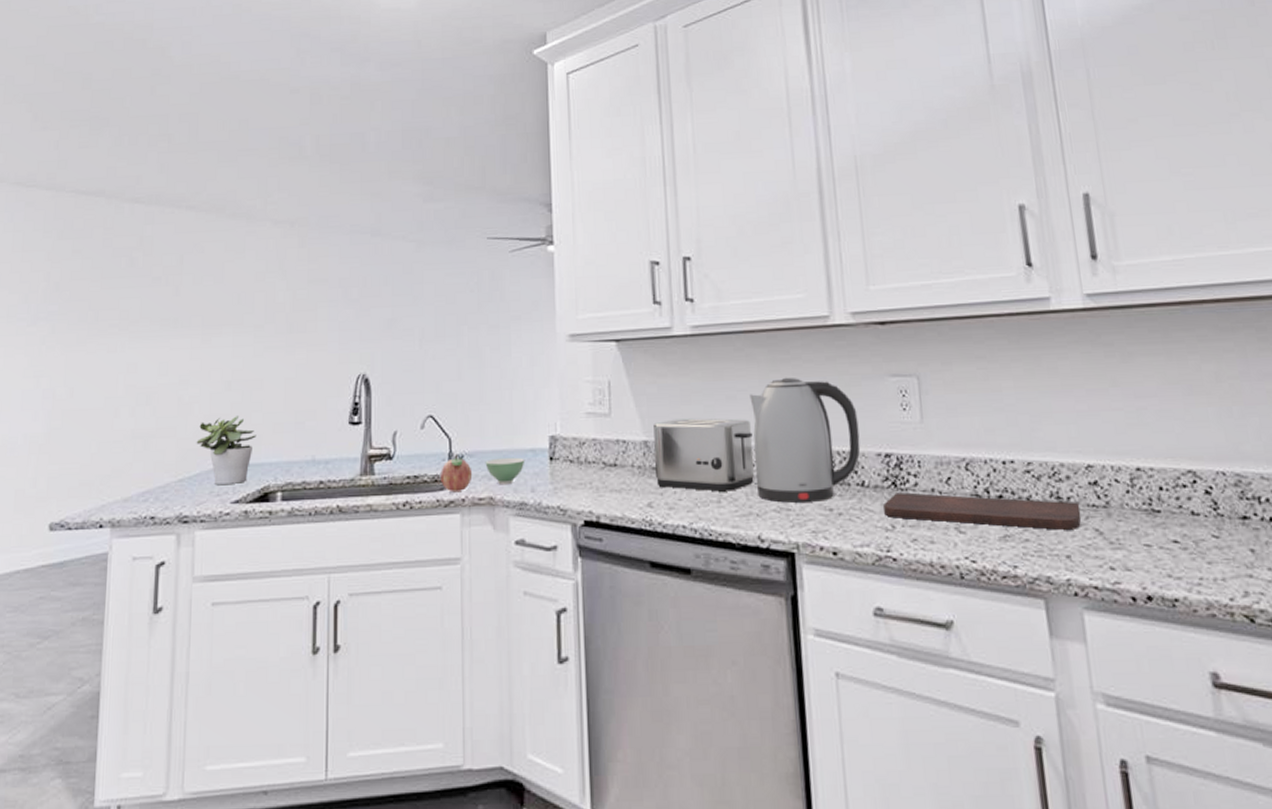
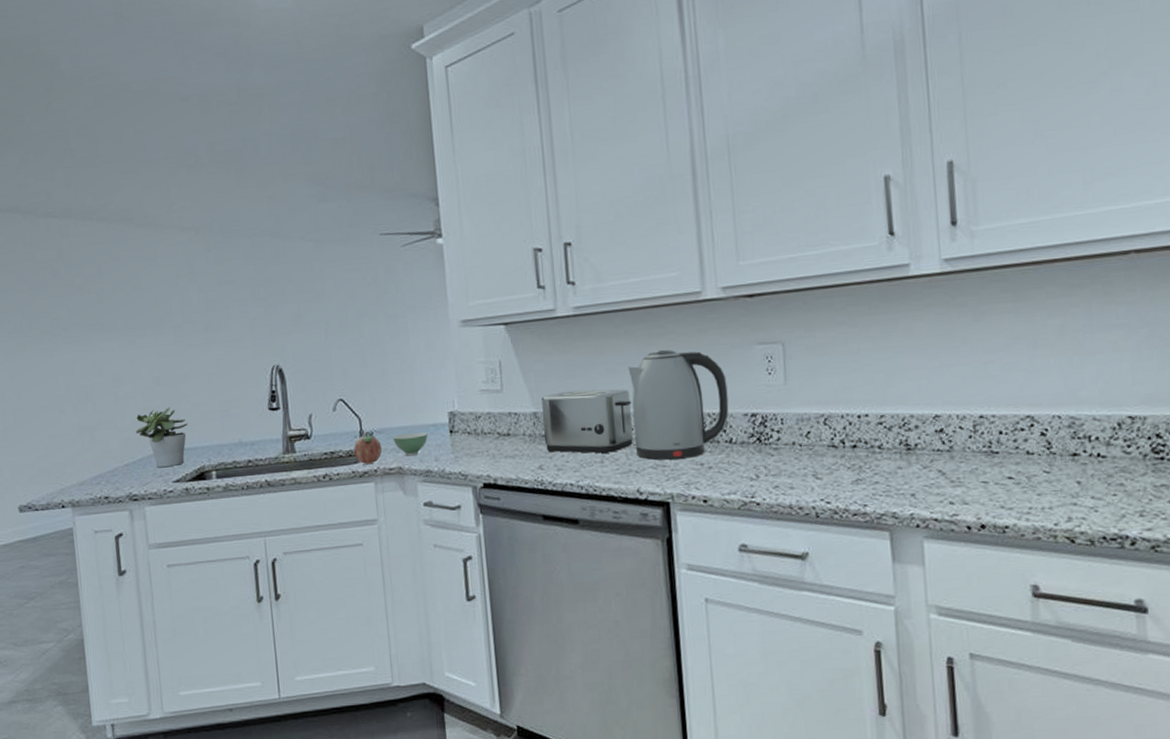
cutting board: present [883,492,1081,530] -> none [749,446,927,473]

